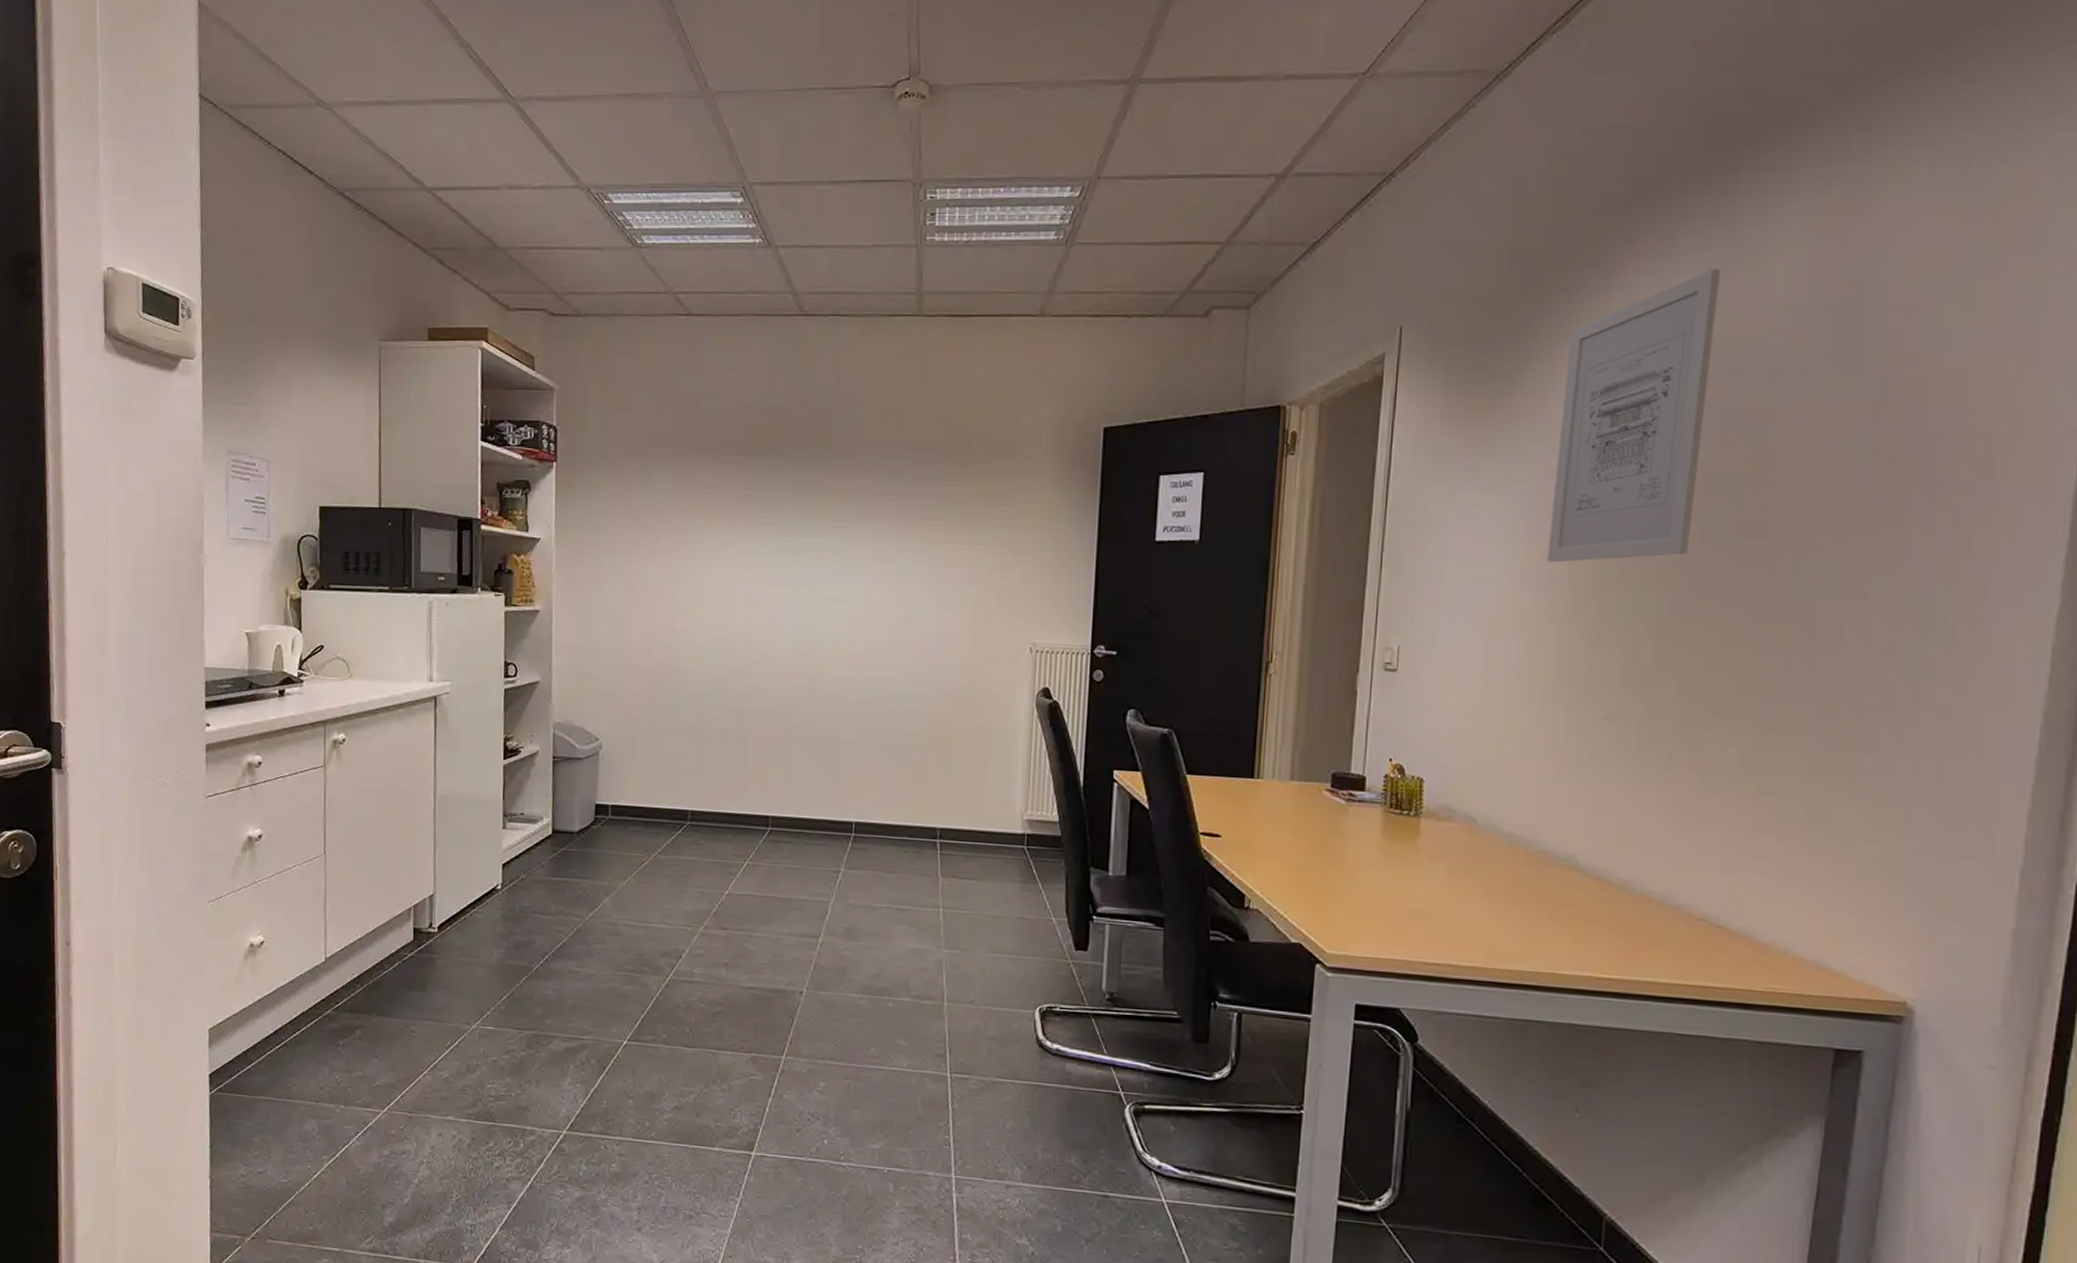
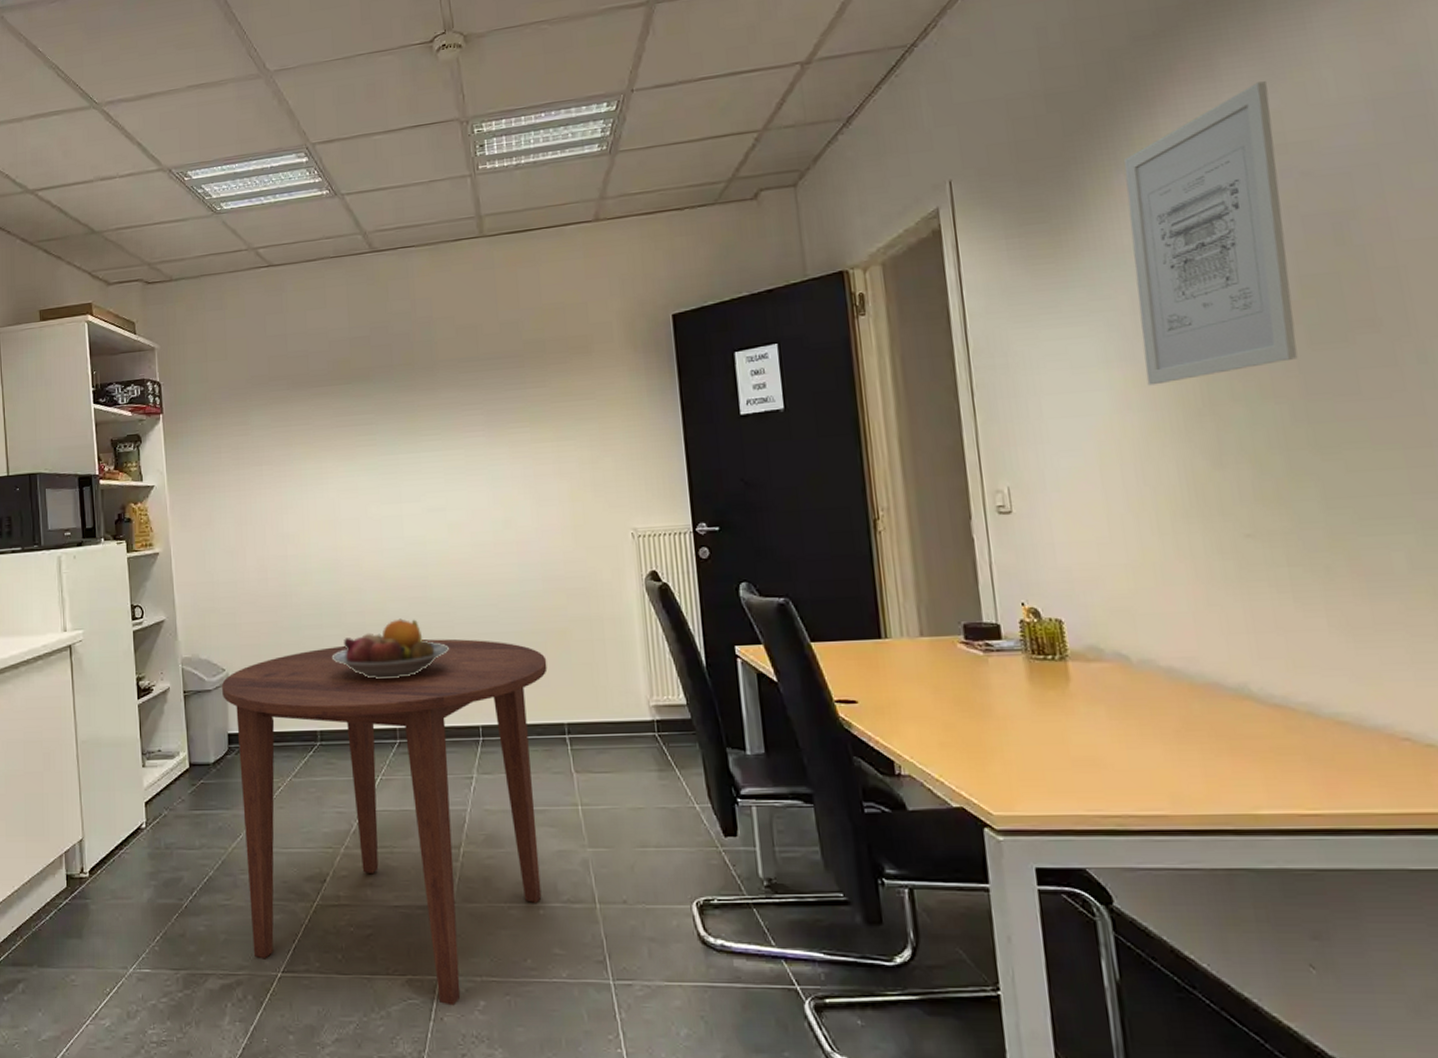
dining table: none [594,728,928,1085] -> present [222,638,548,1006]
fruit bowl: none [712,707,832,766] -> present [333,618,449,679]

